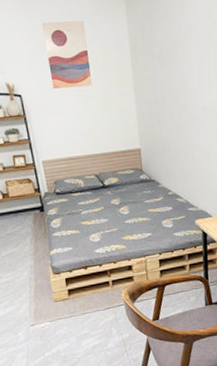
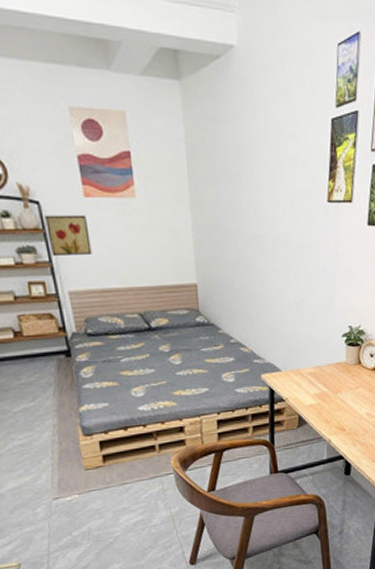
wall art: none [25,101,60,135] -> present [44,214,93,257]

